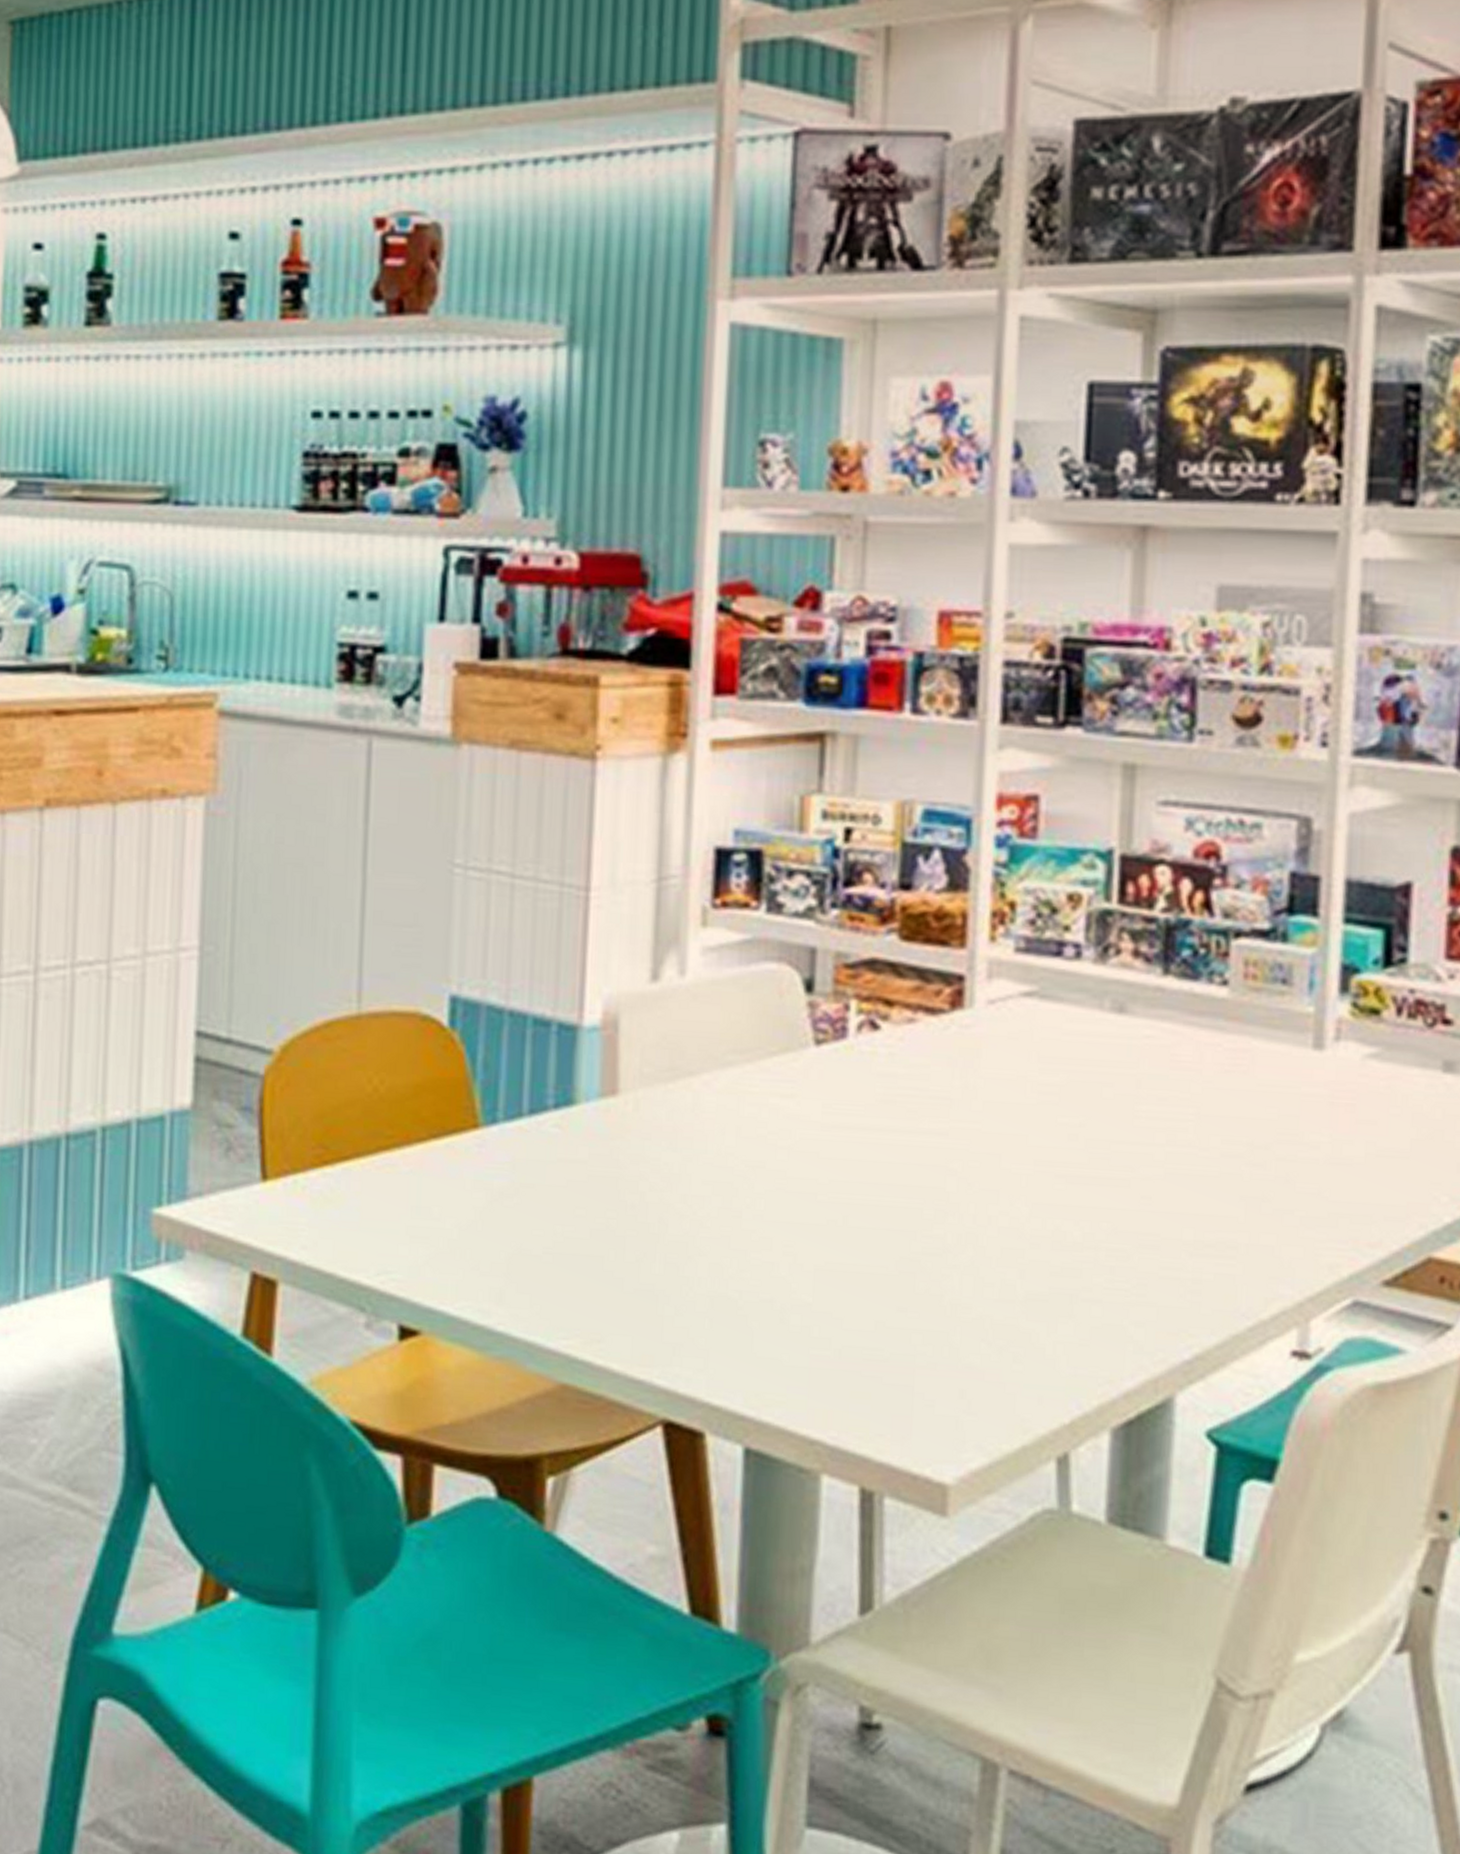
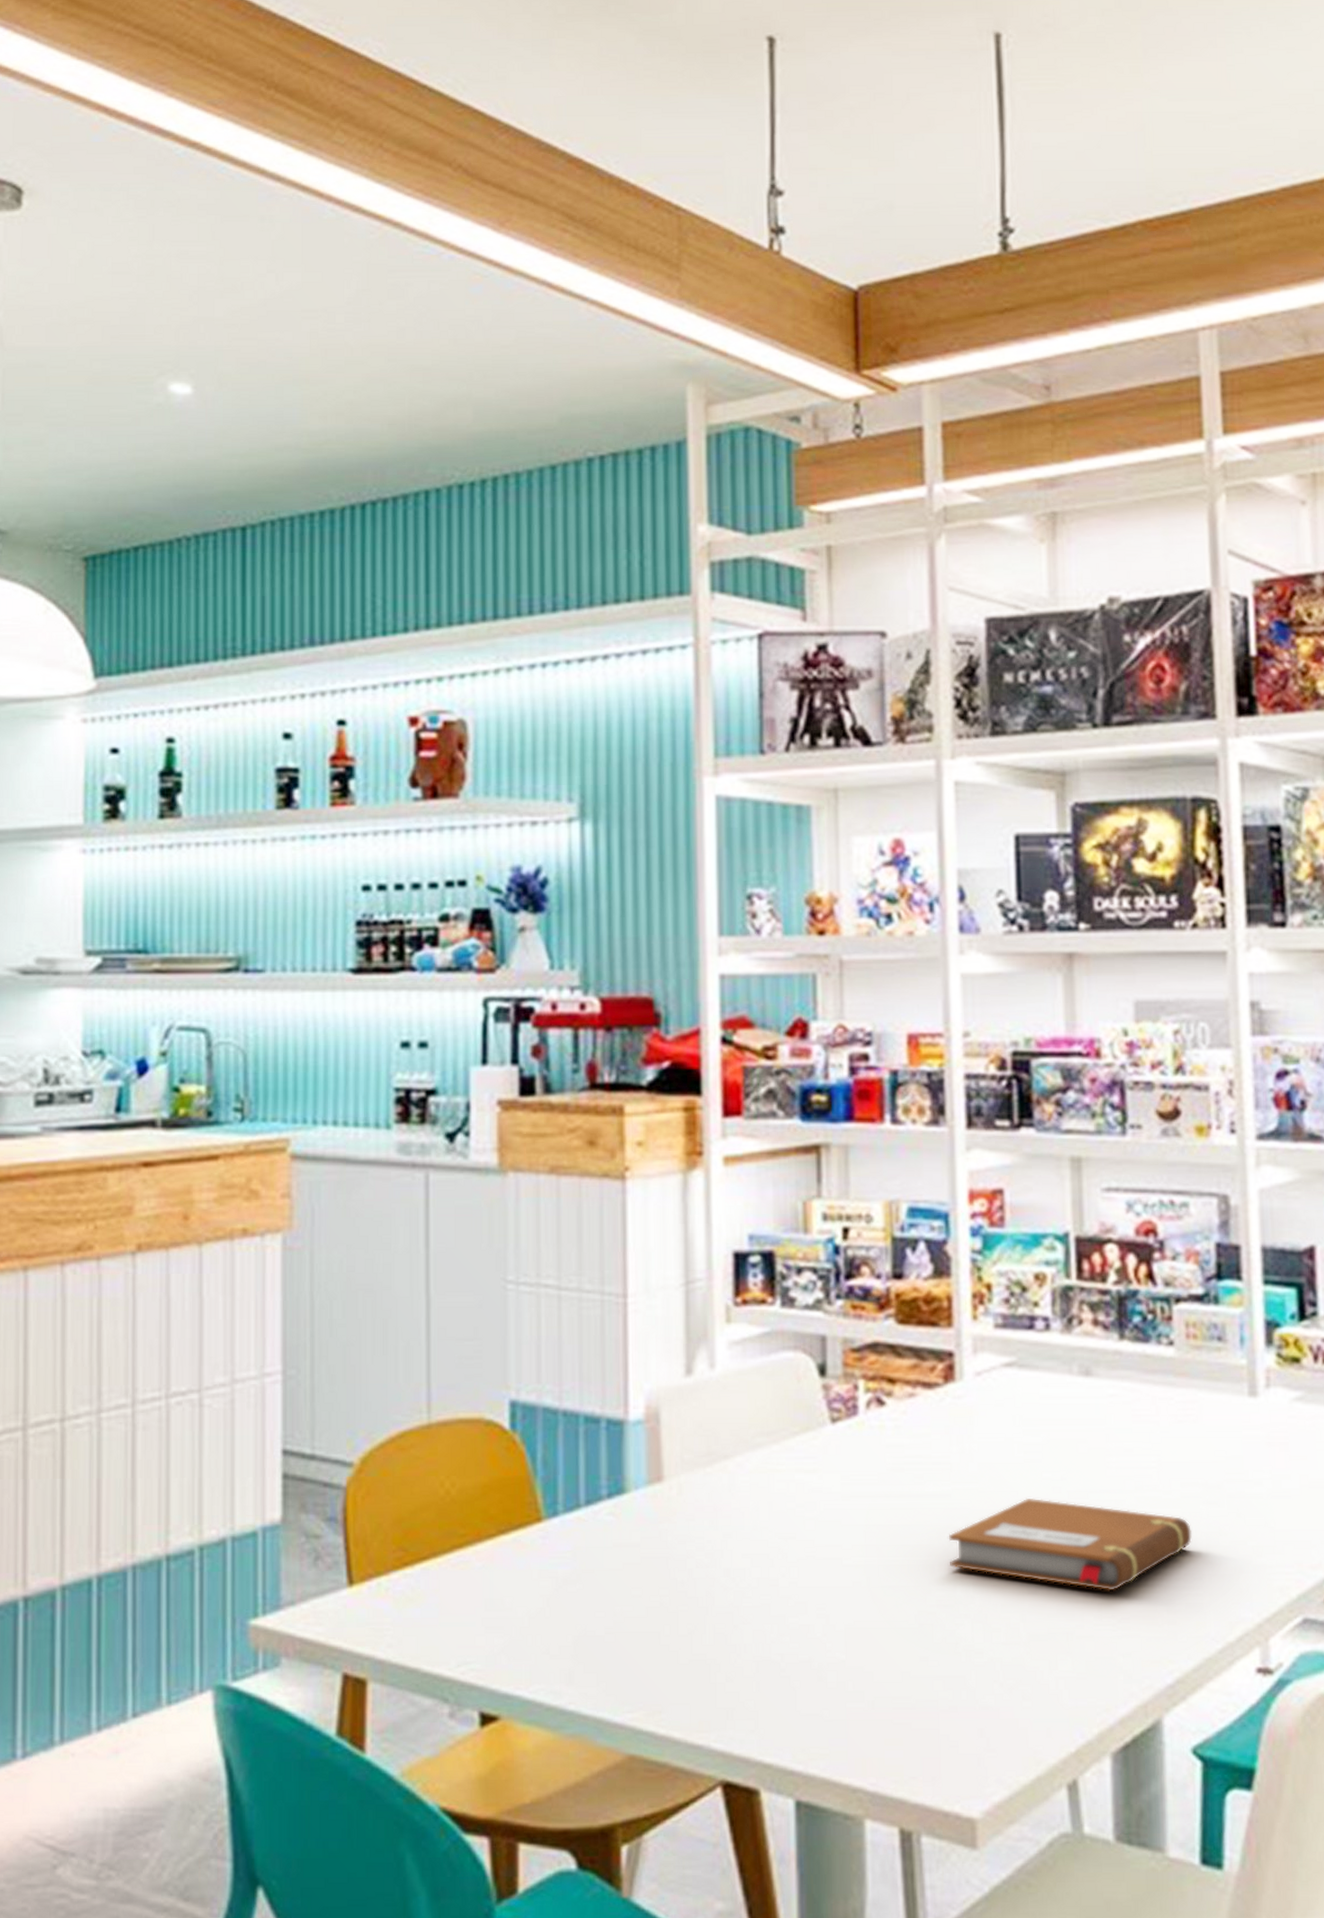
notebook: none [941,1143,1229,1254] -> present [949,1497,1192,1591]

